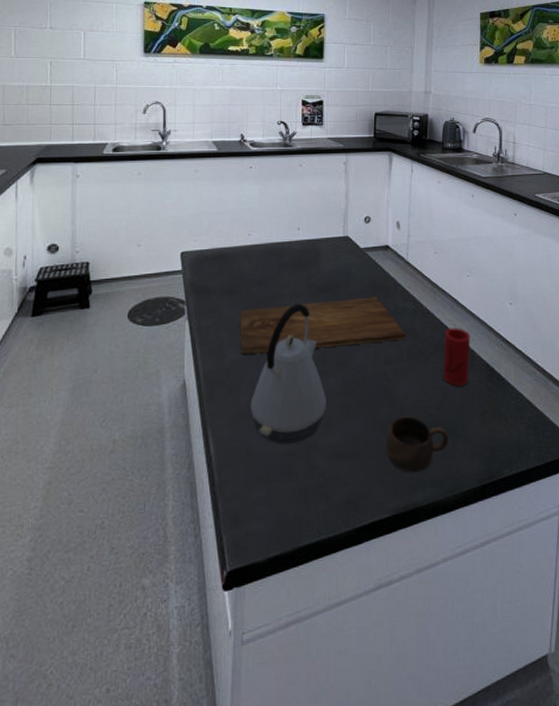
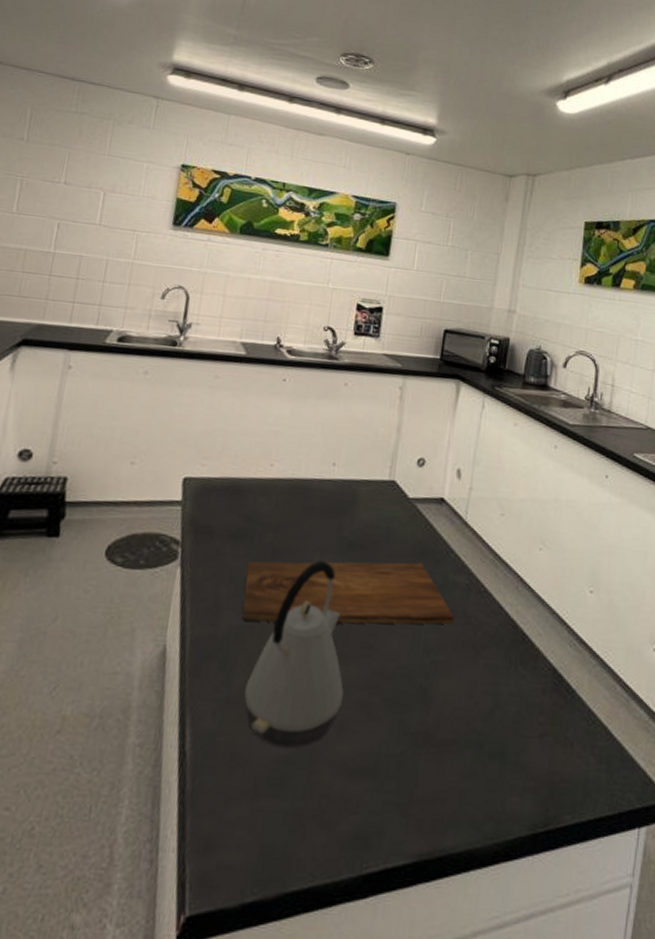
cup: present [386,416,449,473] -> none [413,727,496,807]
cup: present [443,328,471,386] -> none [496,615,537,694]

